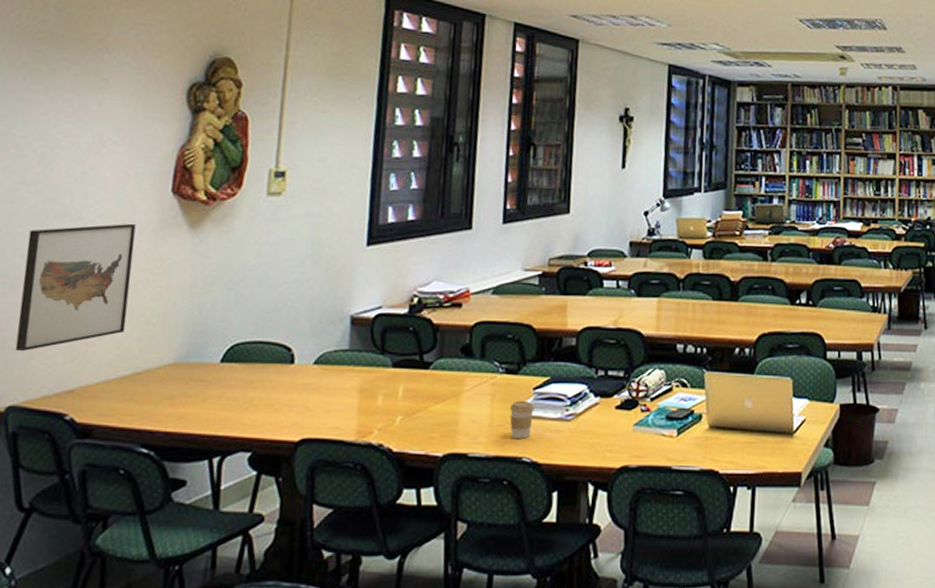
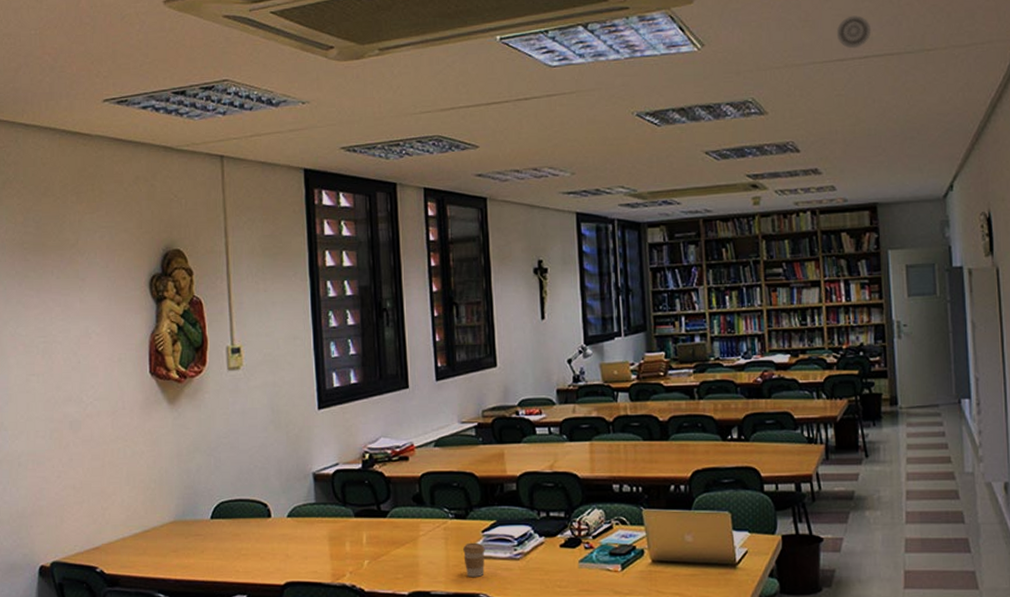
wall art: present [15,223,136,352] -> none [45,403,131,517]

